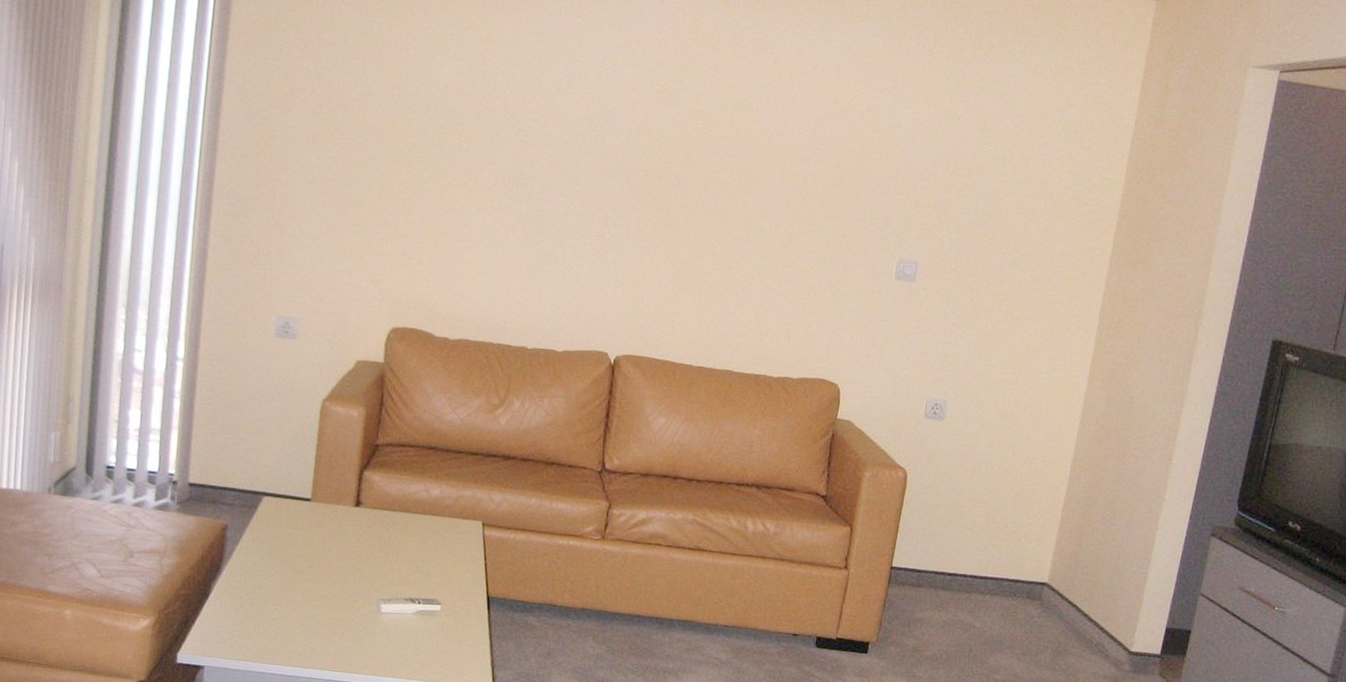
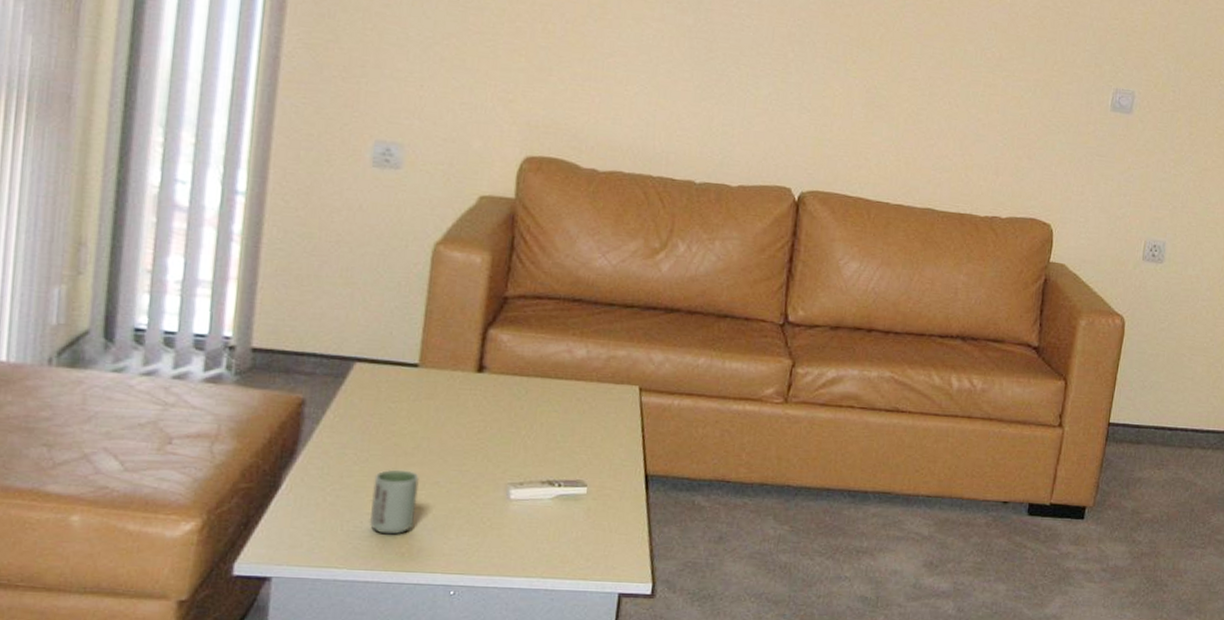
cup: none [274,583,312,637] -> present [369,469,419,535]

